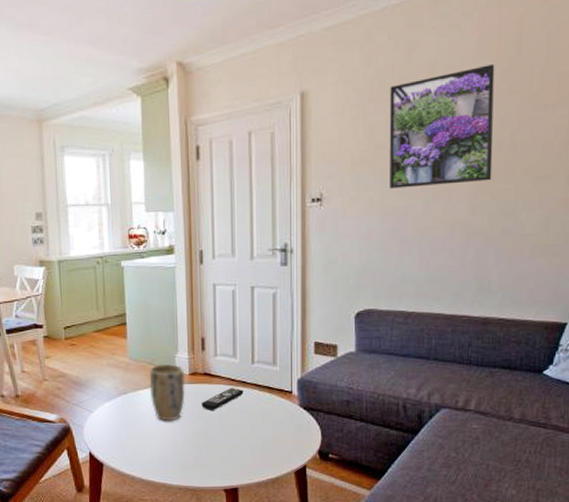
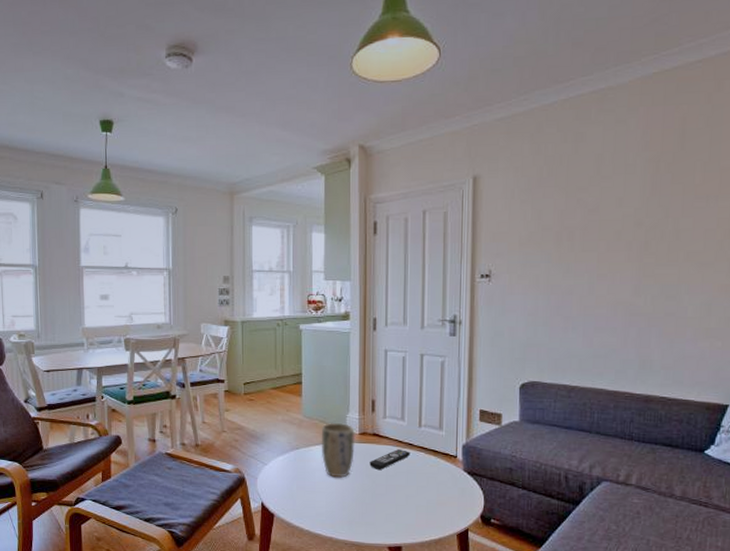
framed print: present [389,64,495,189] -> none [555,157,659,269]

